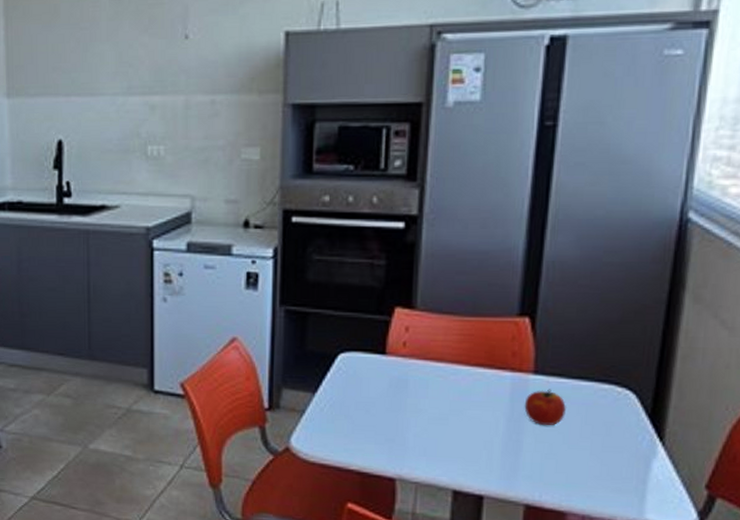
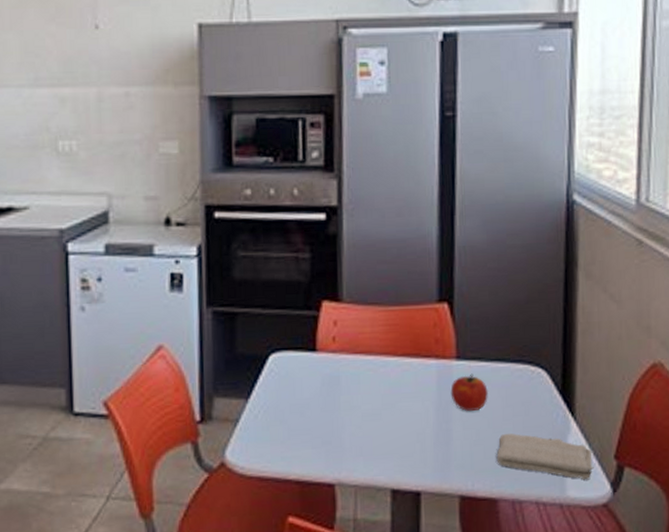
washcloth: none [569,450,680,506] -> present [496,433,594,480]

